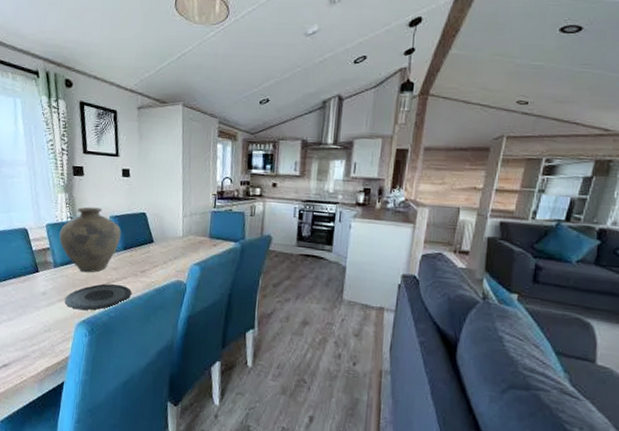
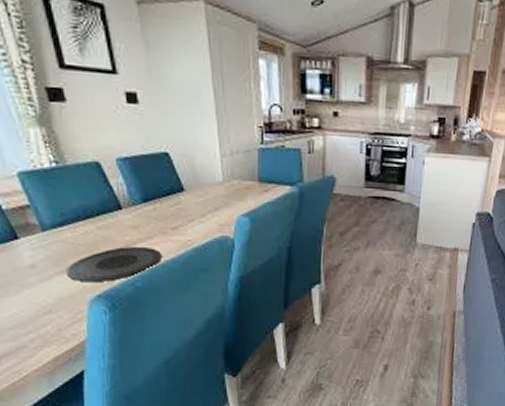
vase: present [59,207,121,273] -> none [41,146,137,235]

